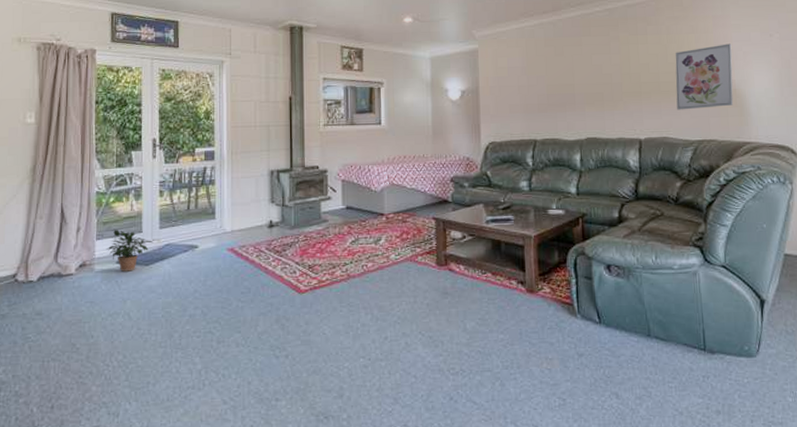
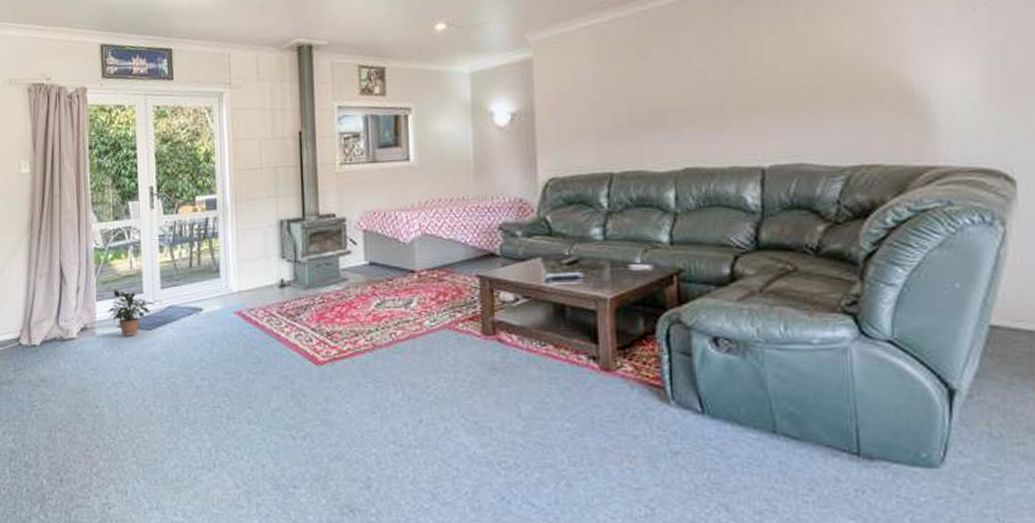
wall art: present [675,43,734,110] -> none [817,25,910,126]

